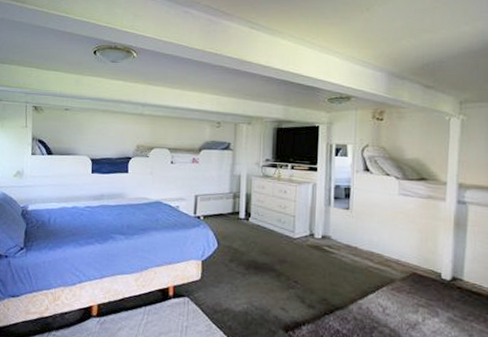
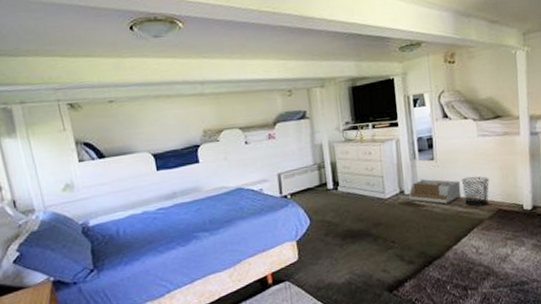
storage bin: none [319,226,374,256] -> present [409,179,462,205]
waste bin: none [376,233,406,266] -> present [461,176,489,207]

